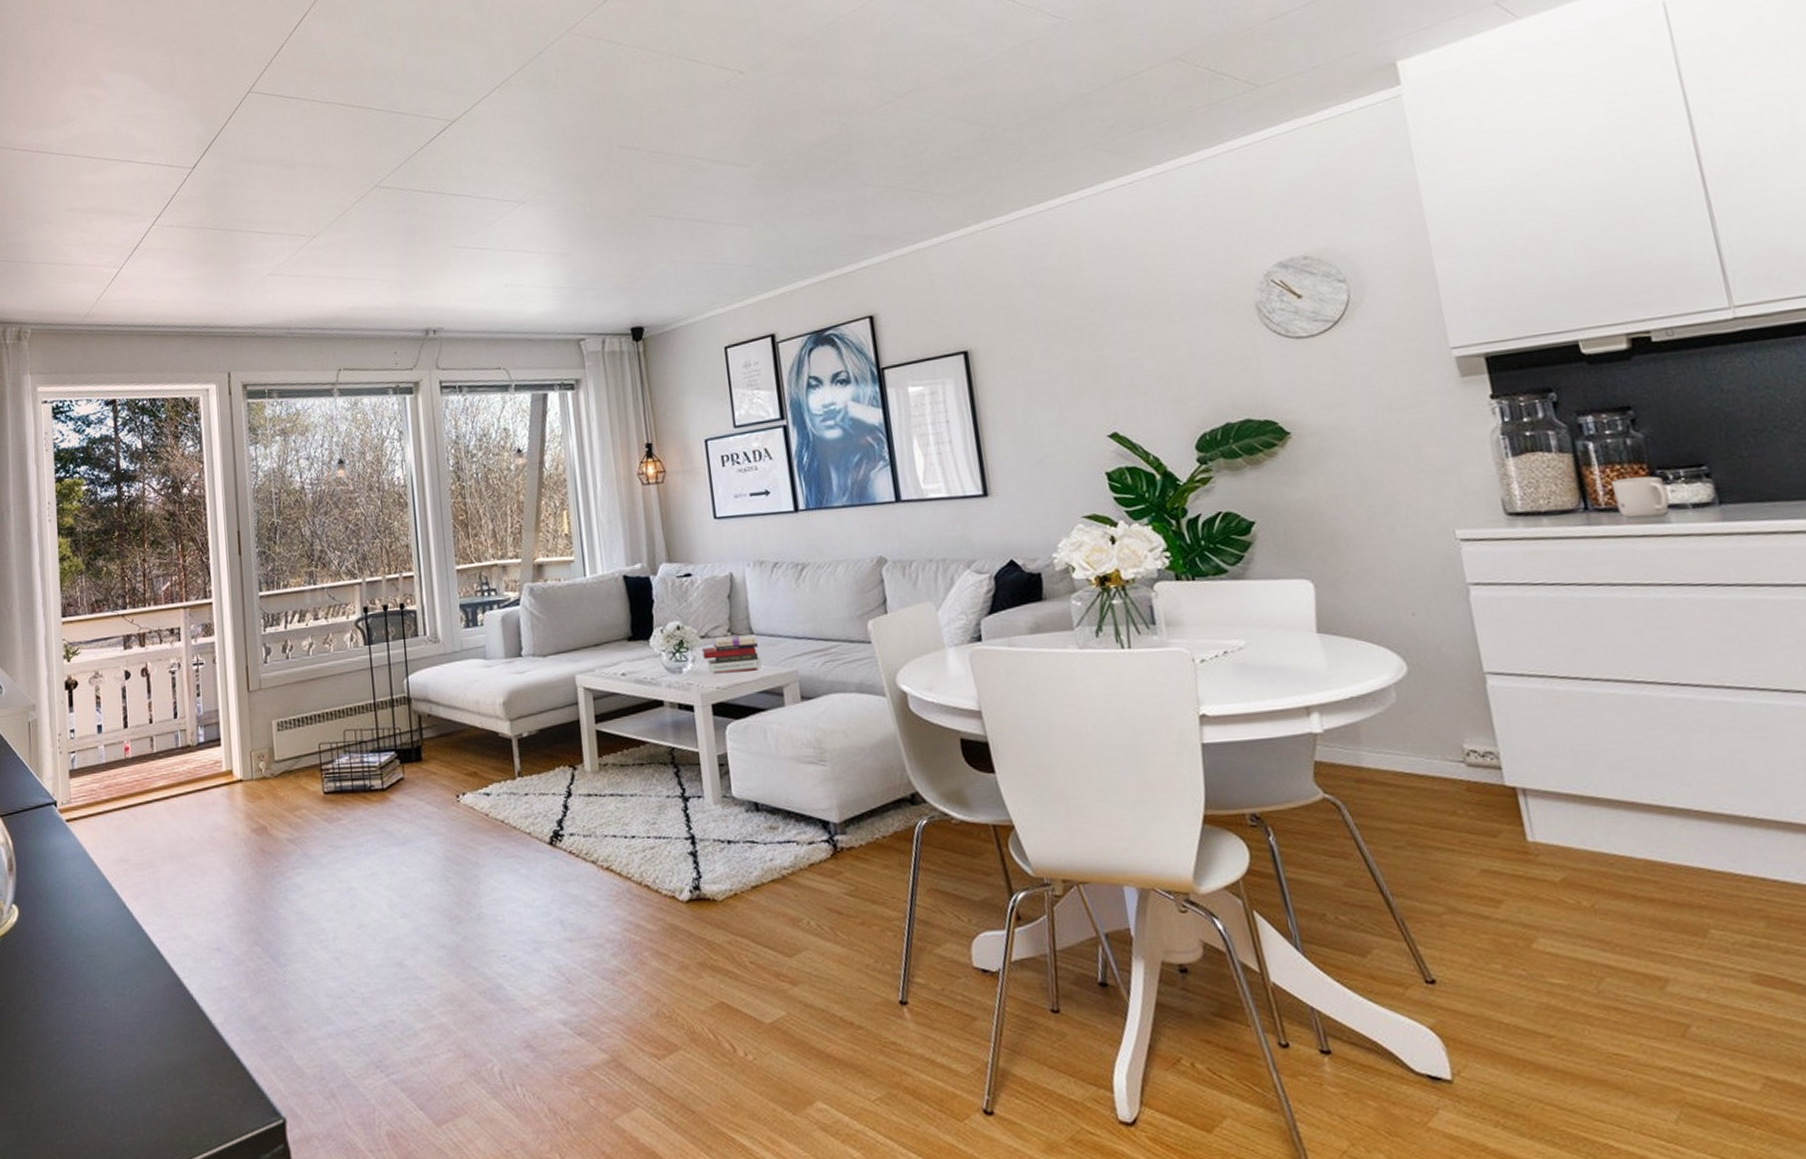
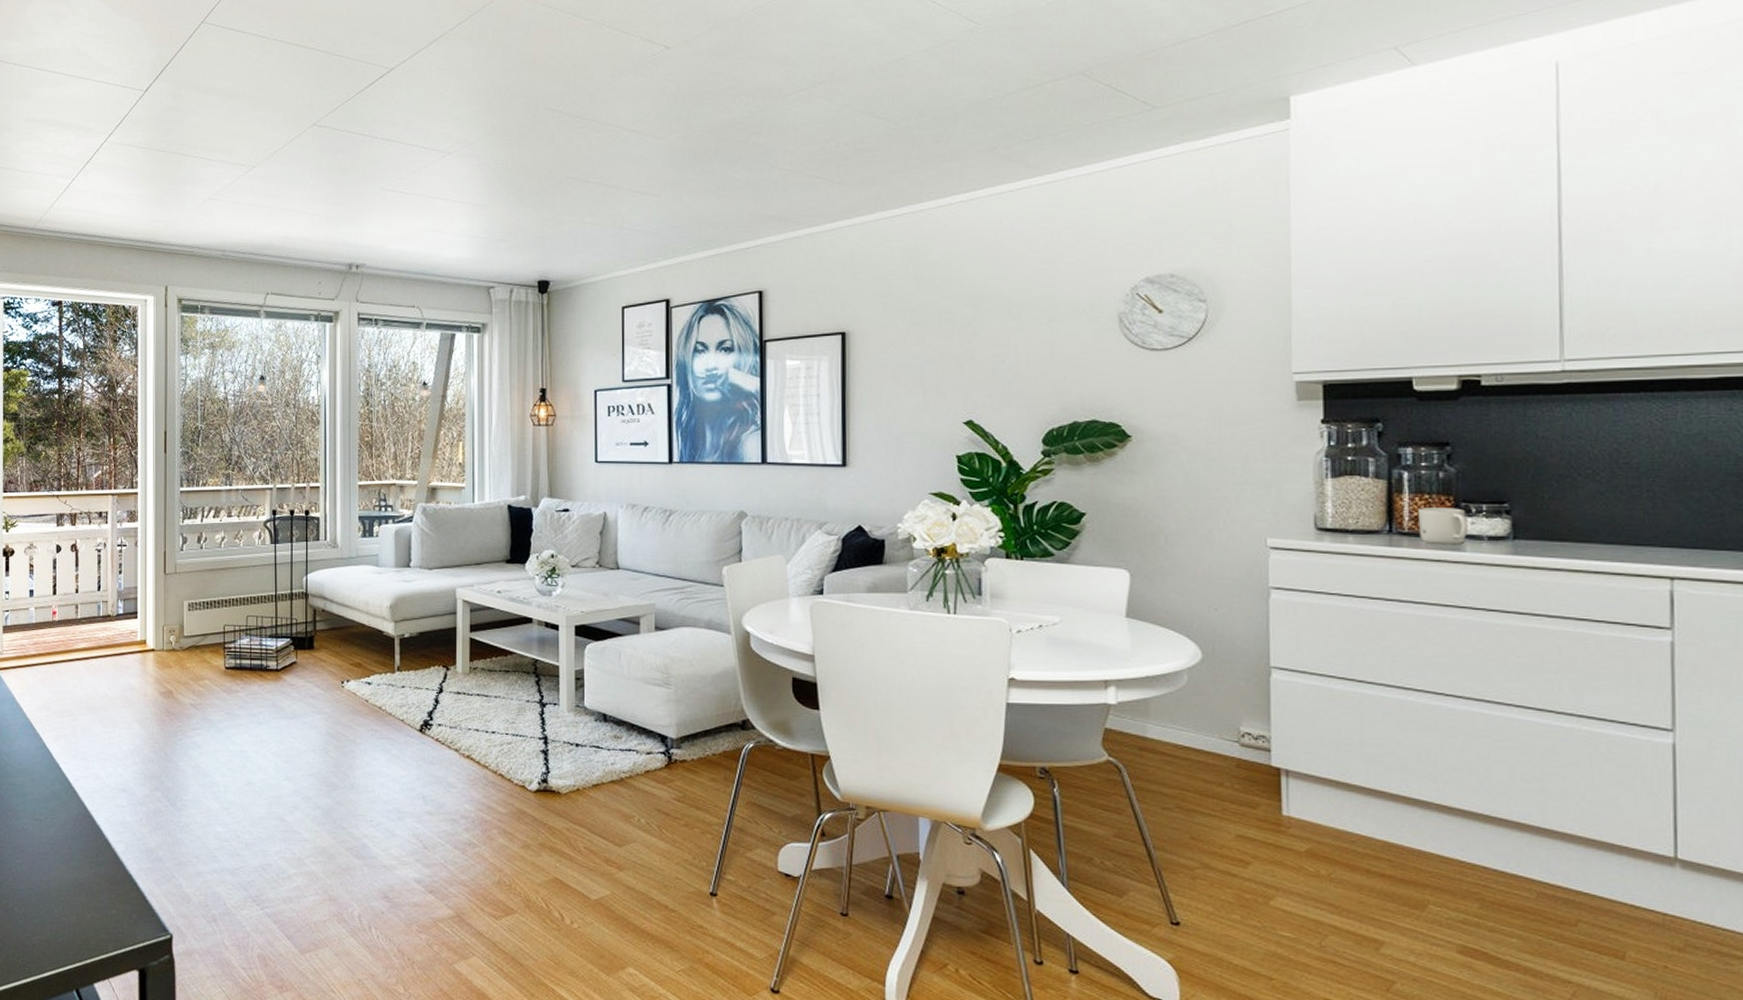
books: present [701,634,762,674] -> none [571,568,623,600]

